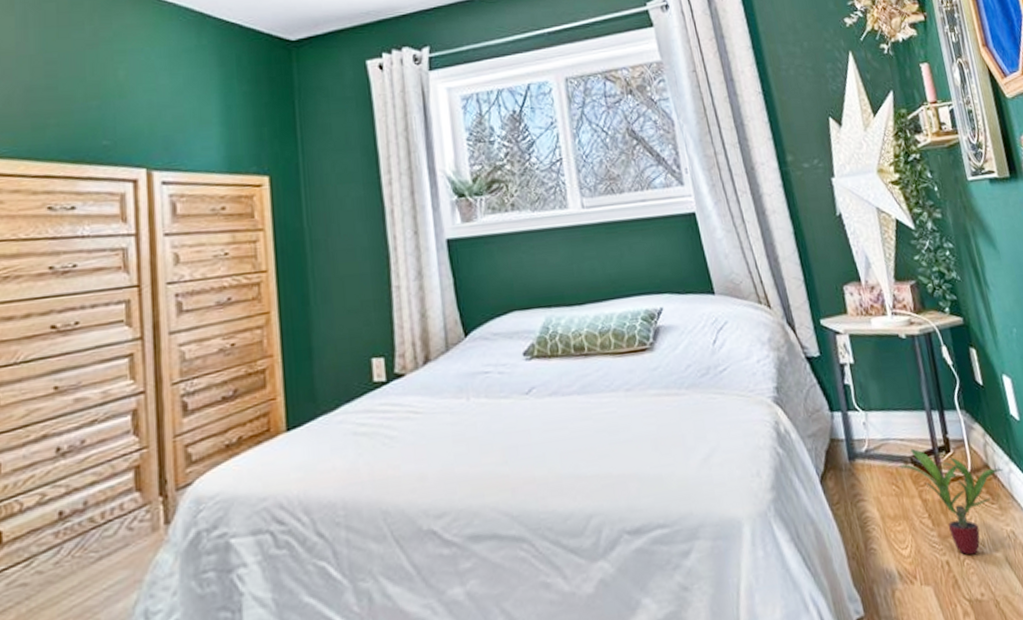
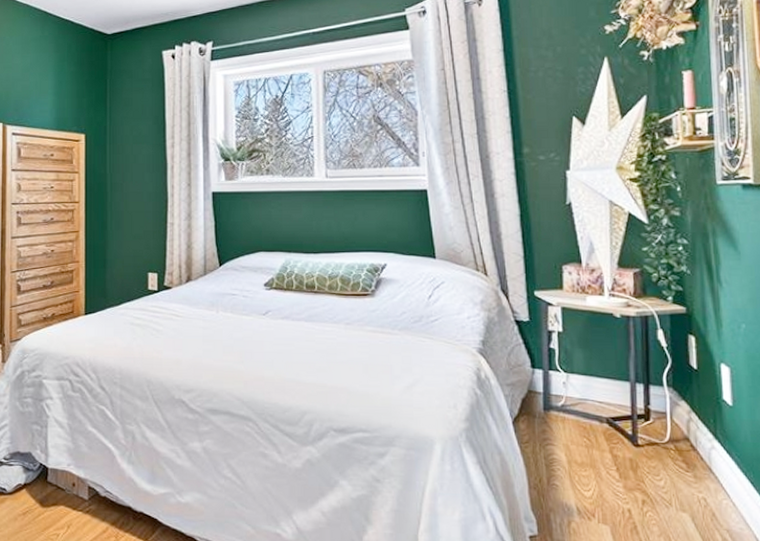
potted plant: present [897,448,1003,555] -> none [592,411,705,510]

